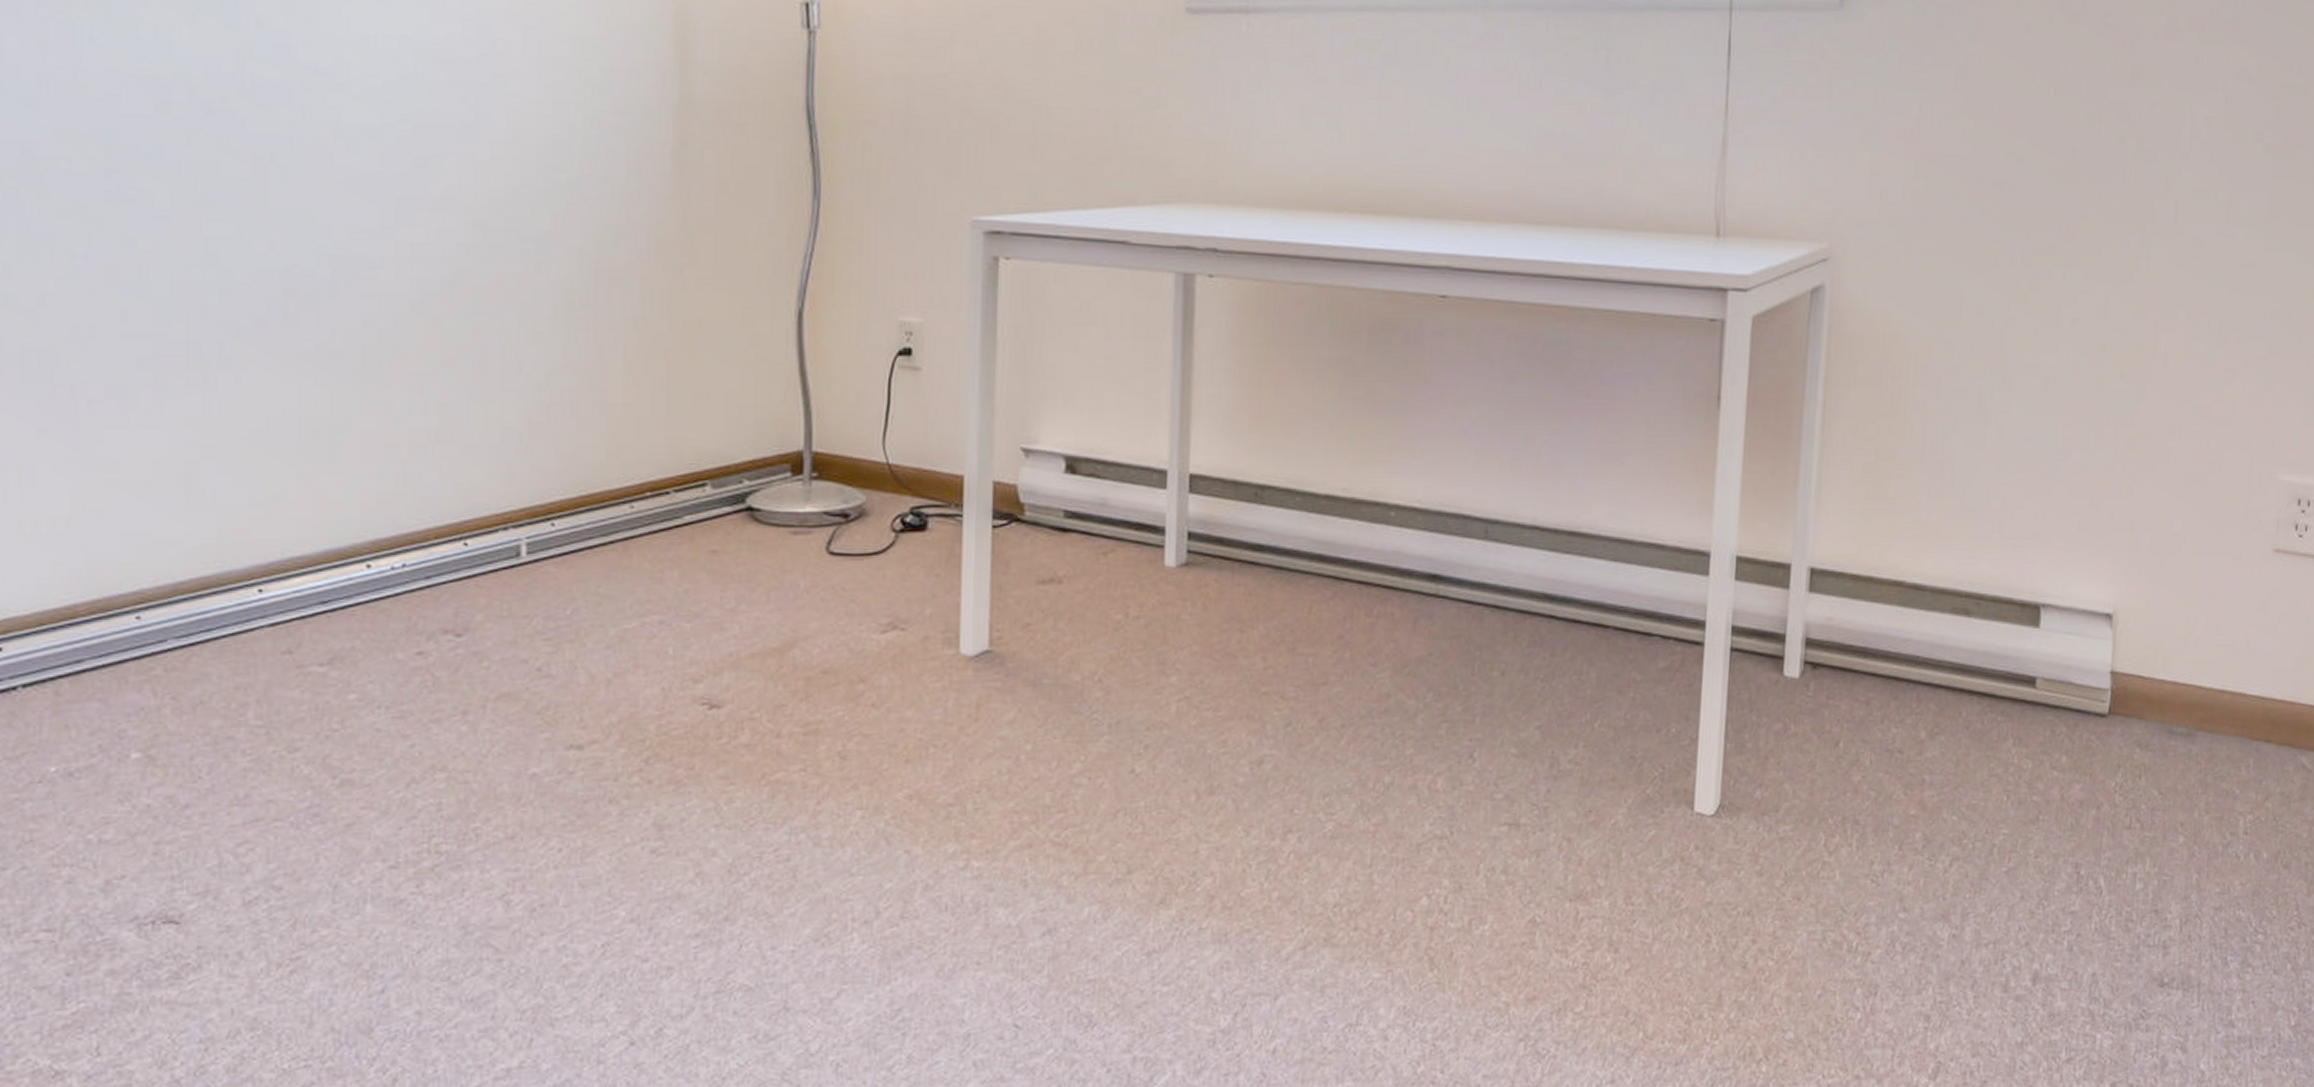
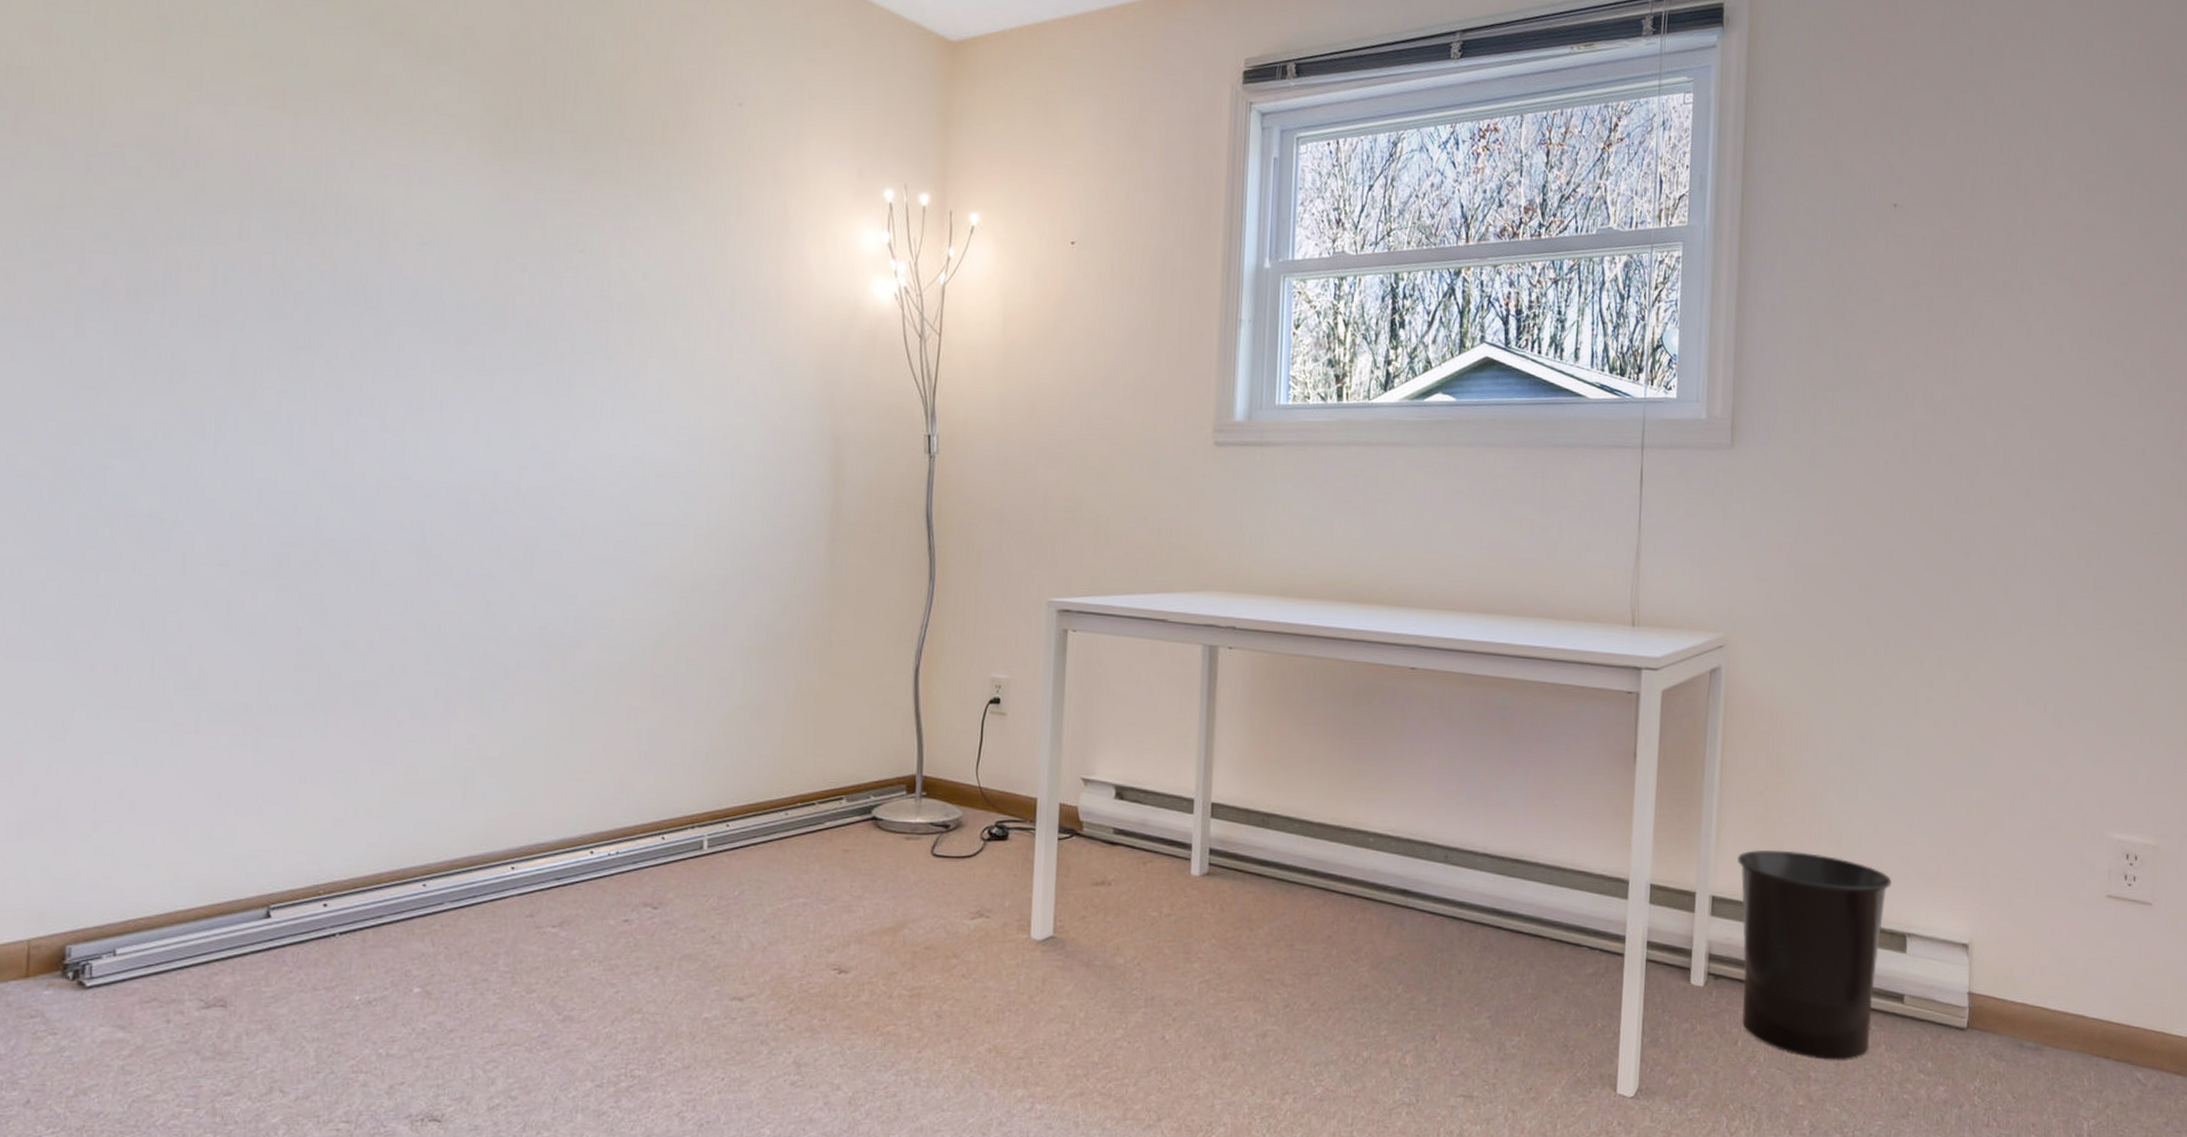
waste bin: none [1841,509,2024,758] -> present [1737,849,1892,1059]

